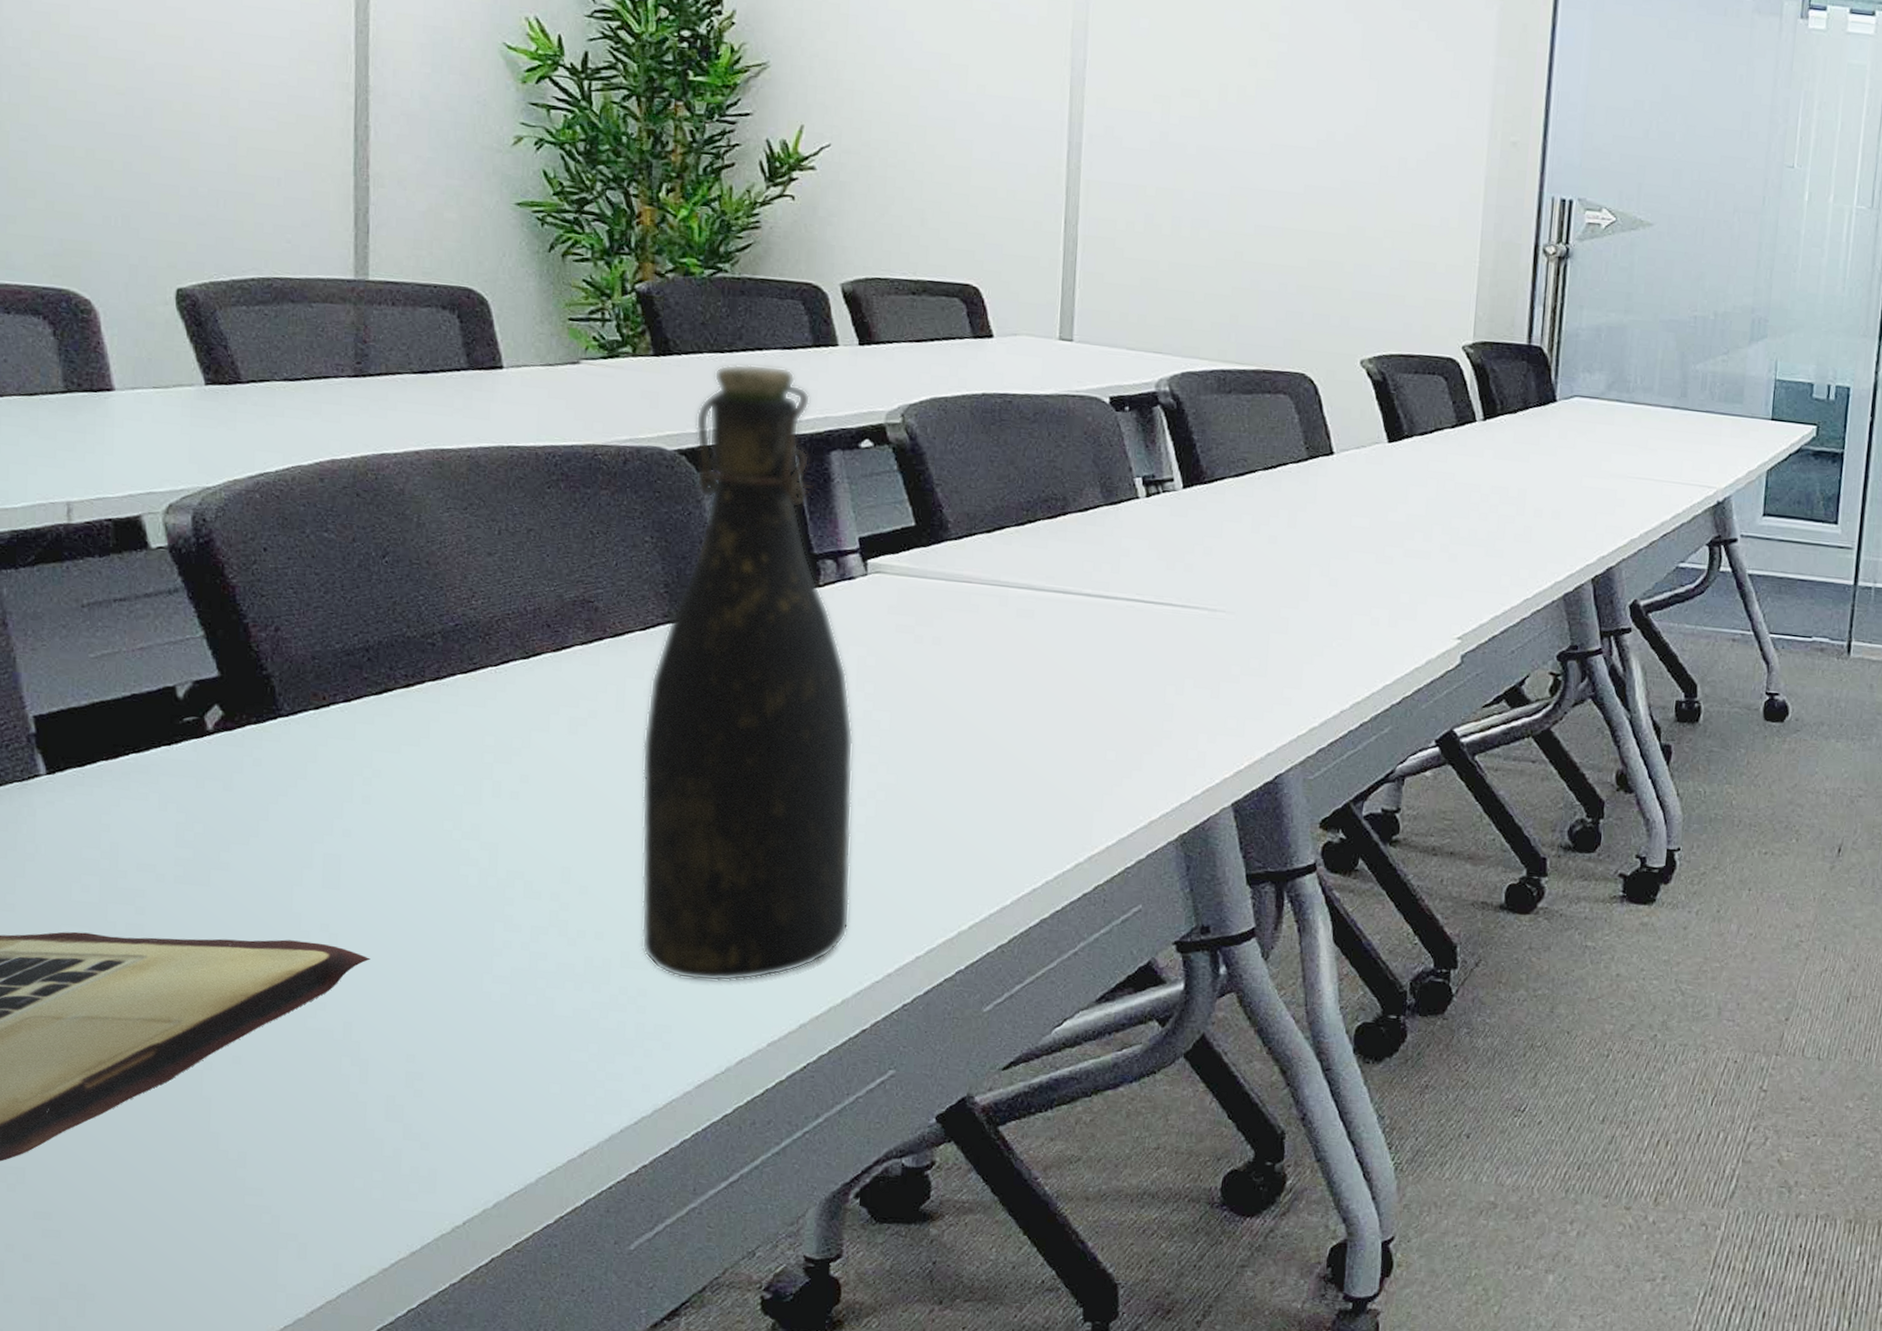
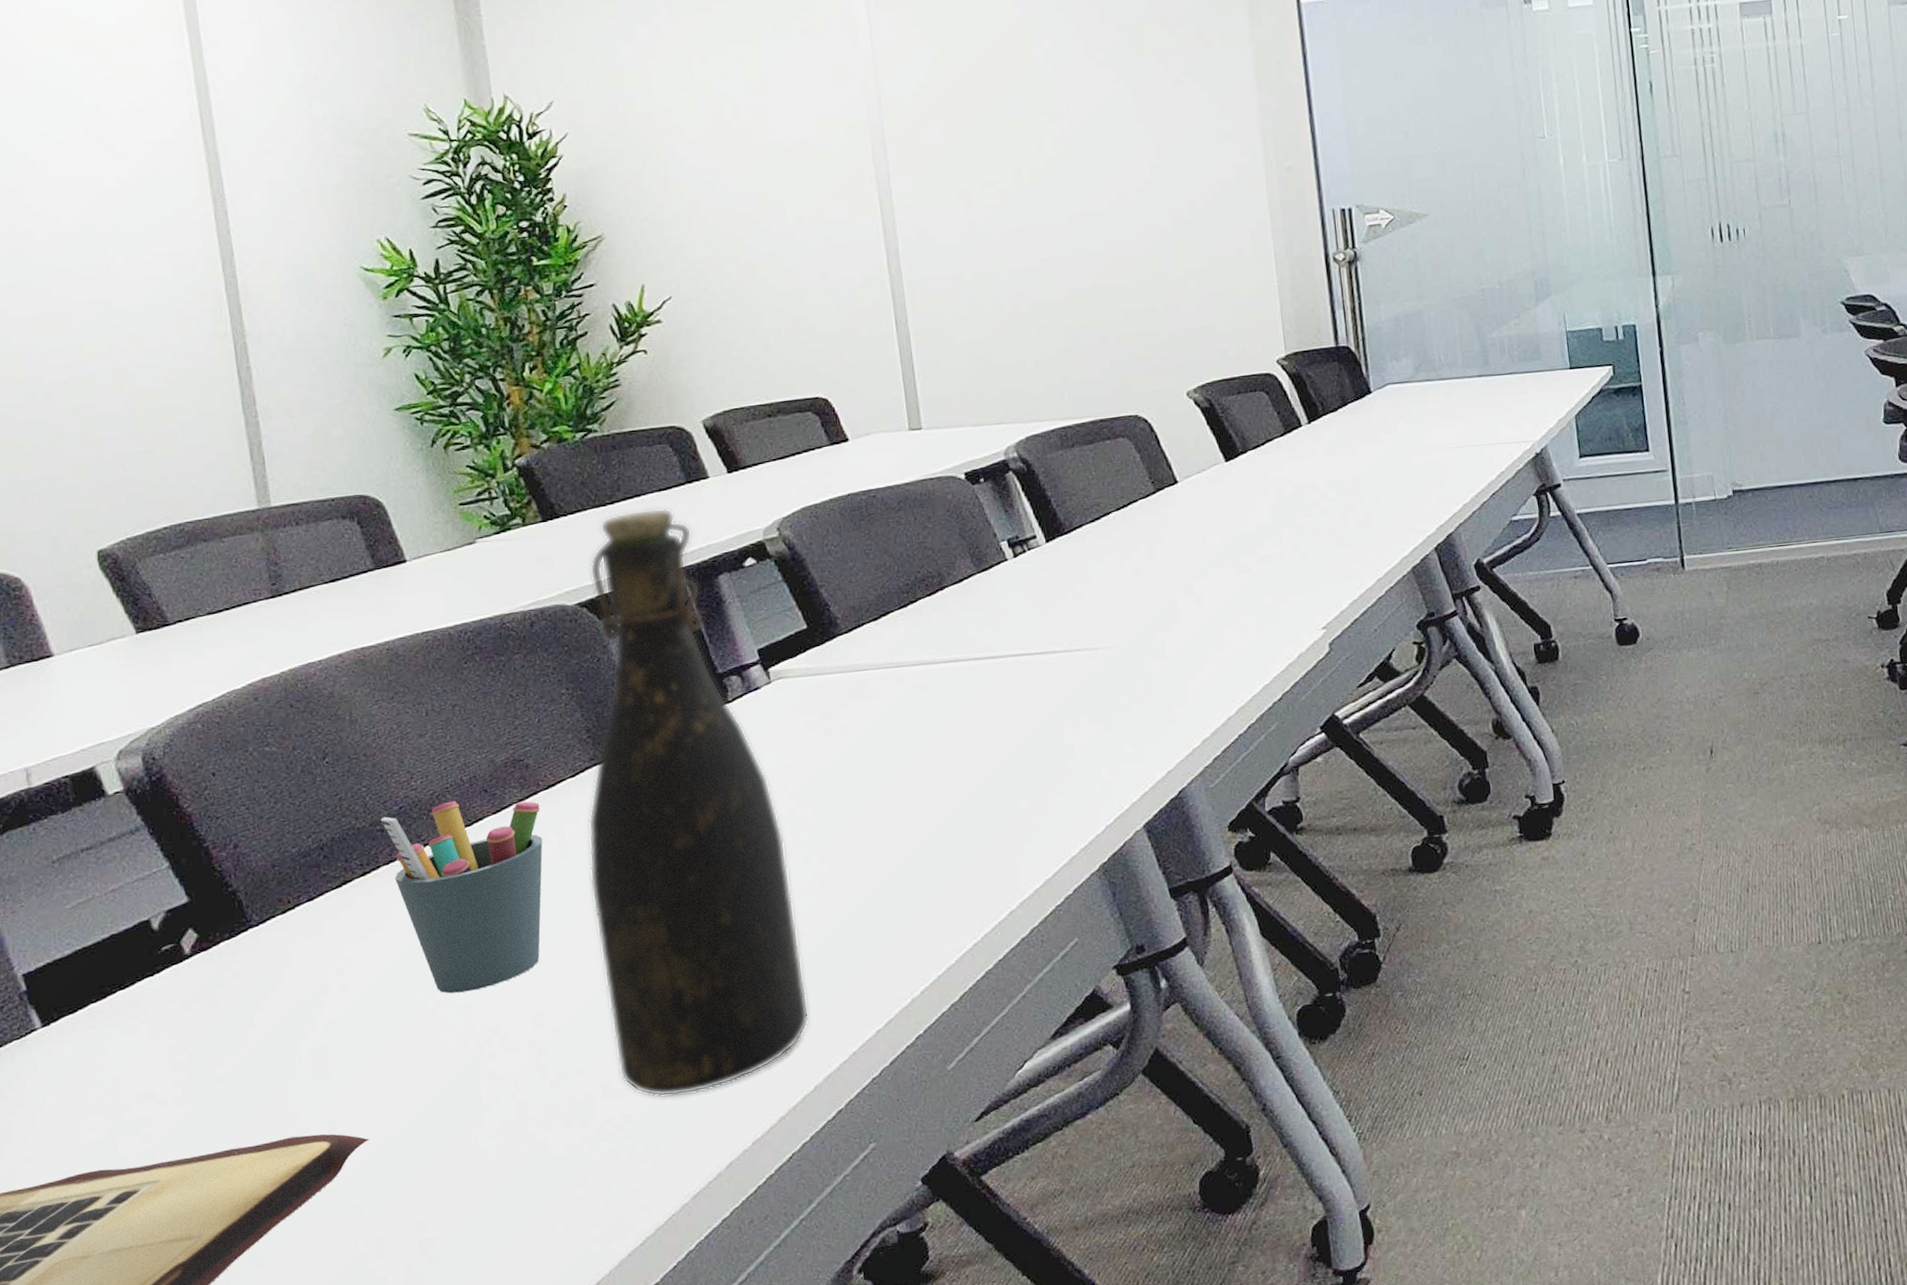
pen holder: none [433,629,603,830] -> present [380,801,543,994]

